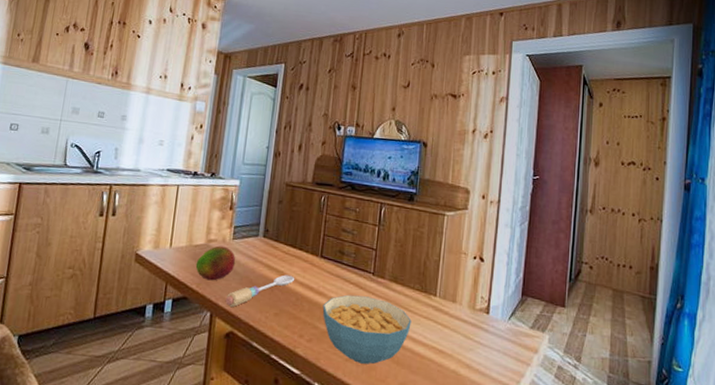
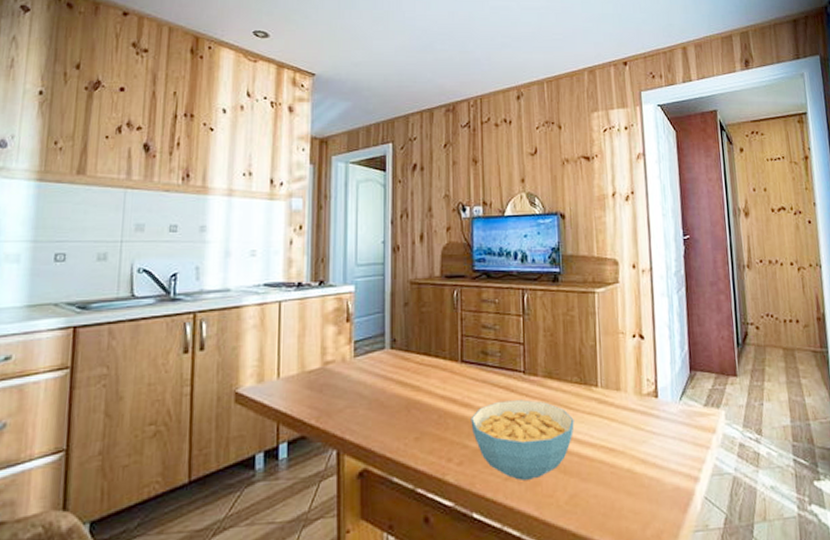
fruit: present [195,245,236,281] -> none [312,367,361,412]
spoon: present [225,275,295,308] -> none [353,389,435,440]

